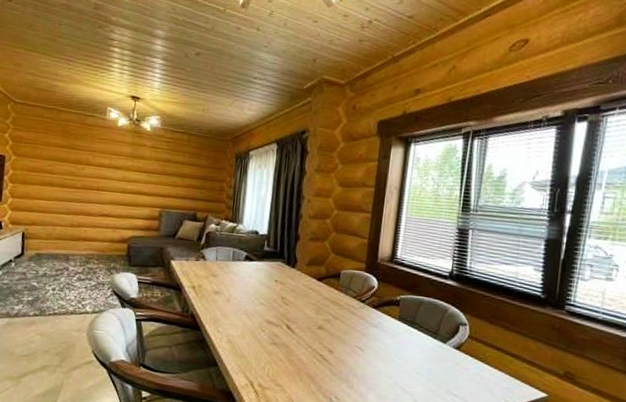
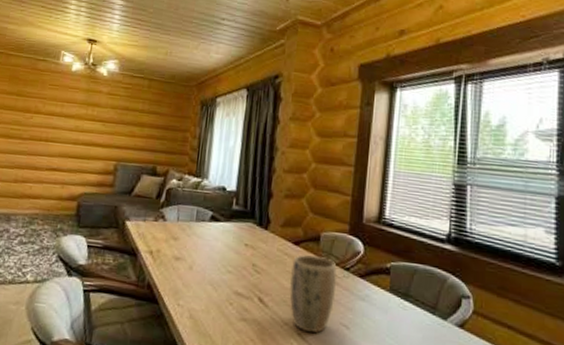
plant pot: none [313,289,354,354] -> present [289,255,337,333]

